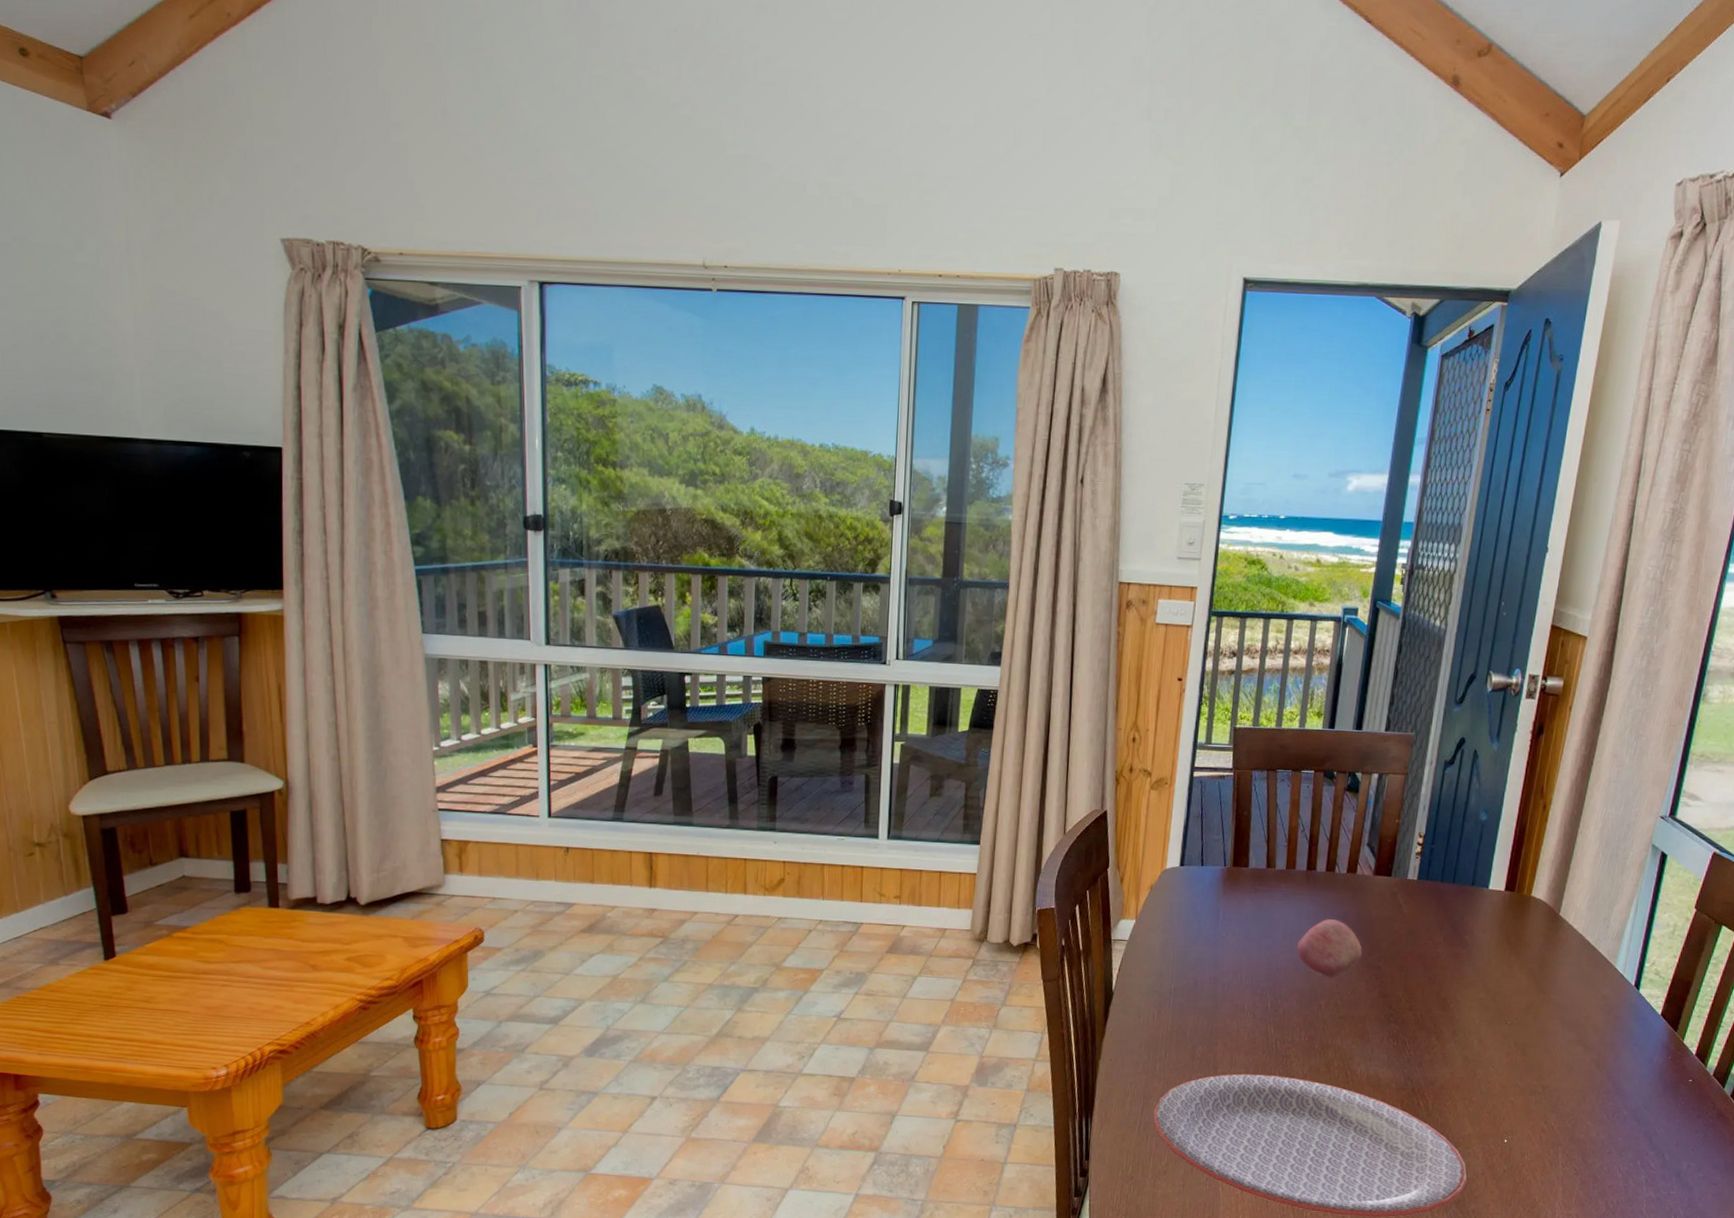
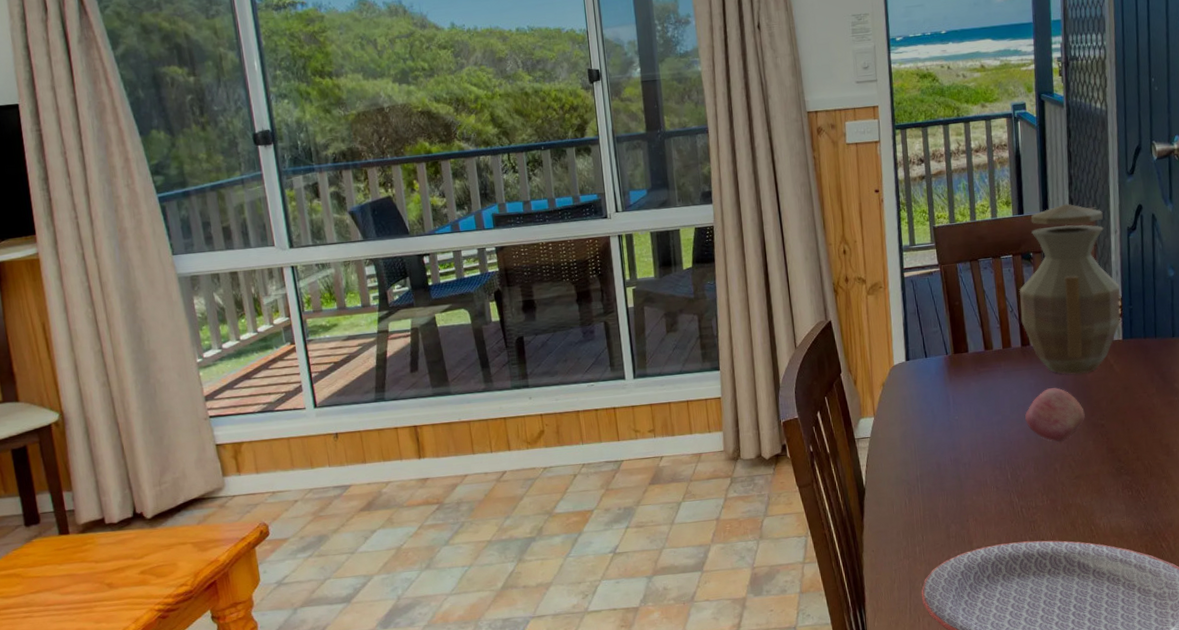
vase: none [1311,724,1425,909] -> present [1019,203,1121,375]

